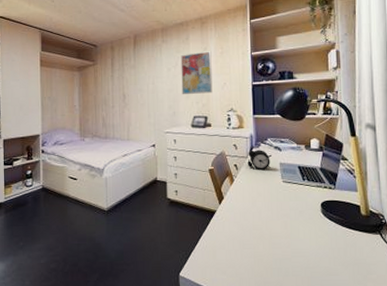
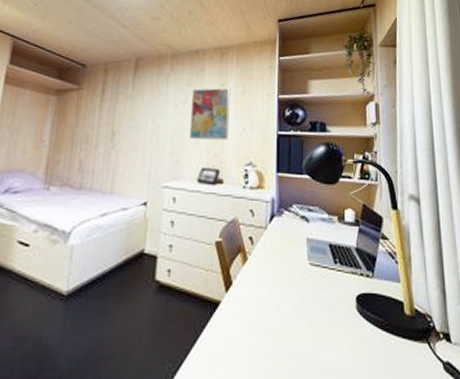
alarm clock: present [247,150,271,170] -> none [266,218,297,246]

